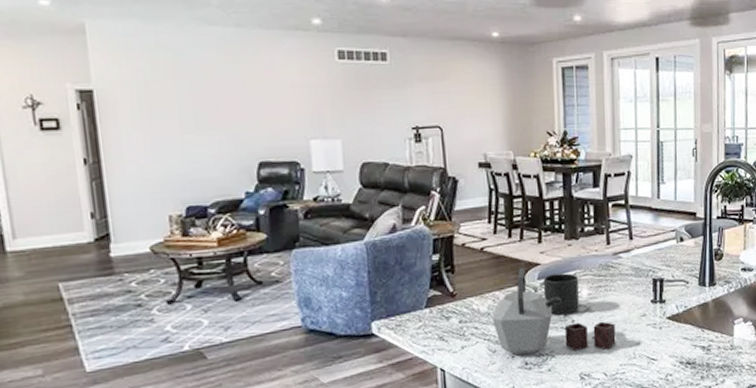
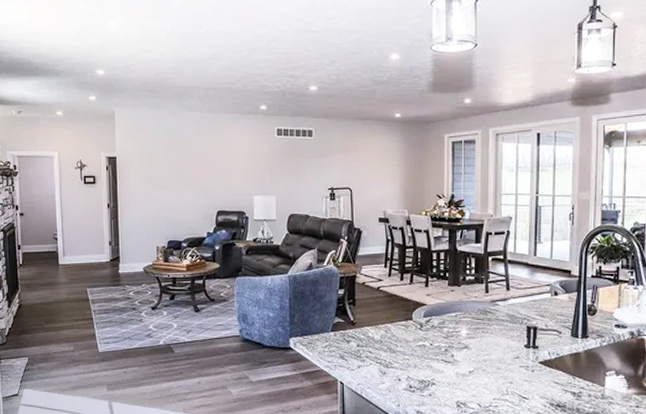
kettle: present [492,267,616,355] -> none [384,305,490,383]
mug: present [543,273,579,315] -> none [428,314,460,349]

